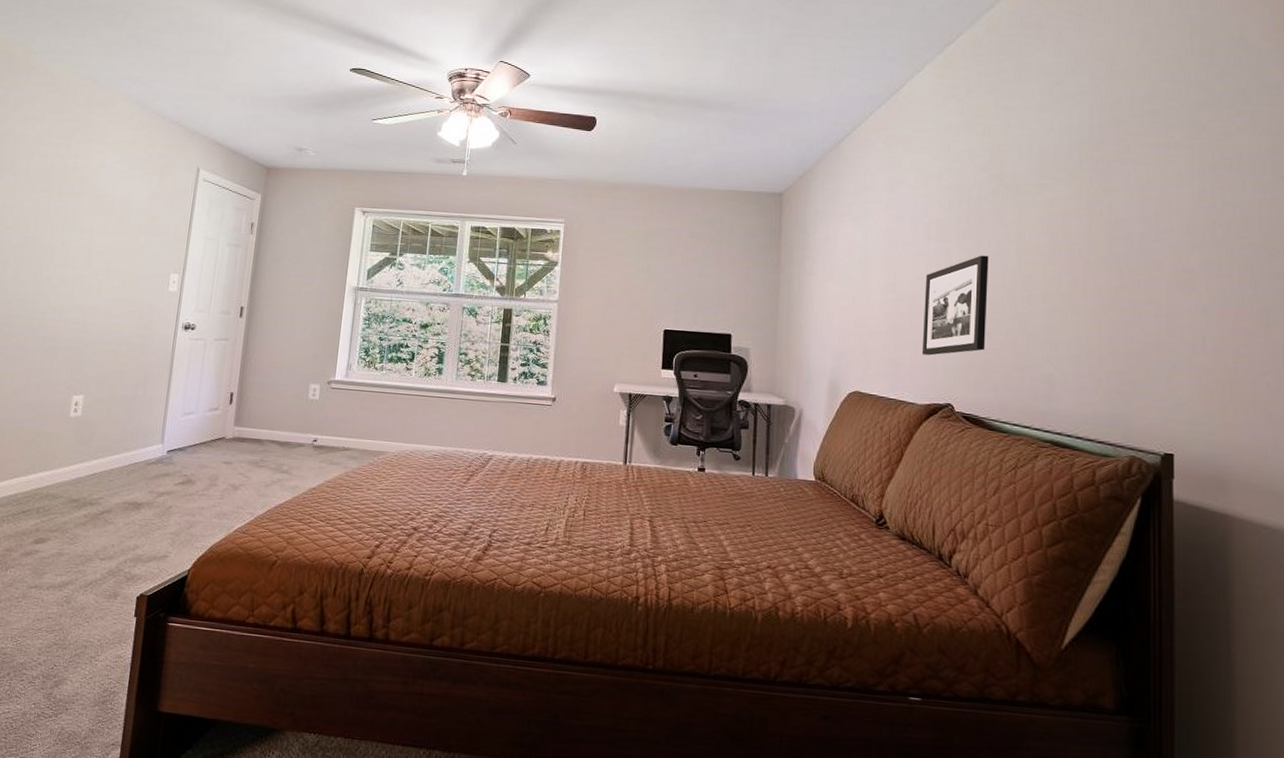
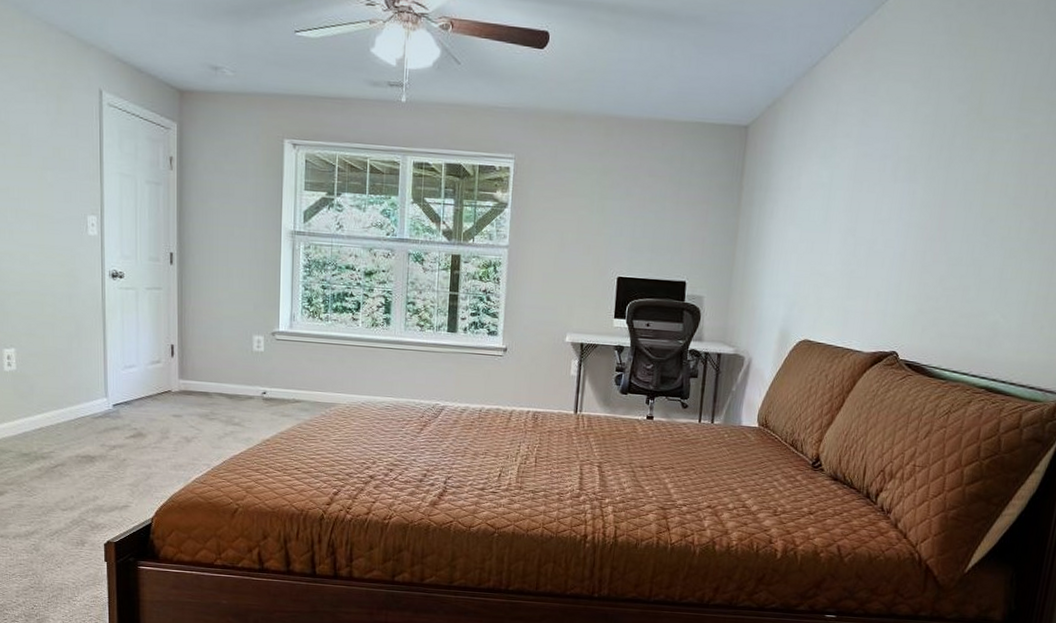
picture frame: present [921,255,989,356] -> none [874,197,954,303]

